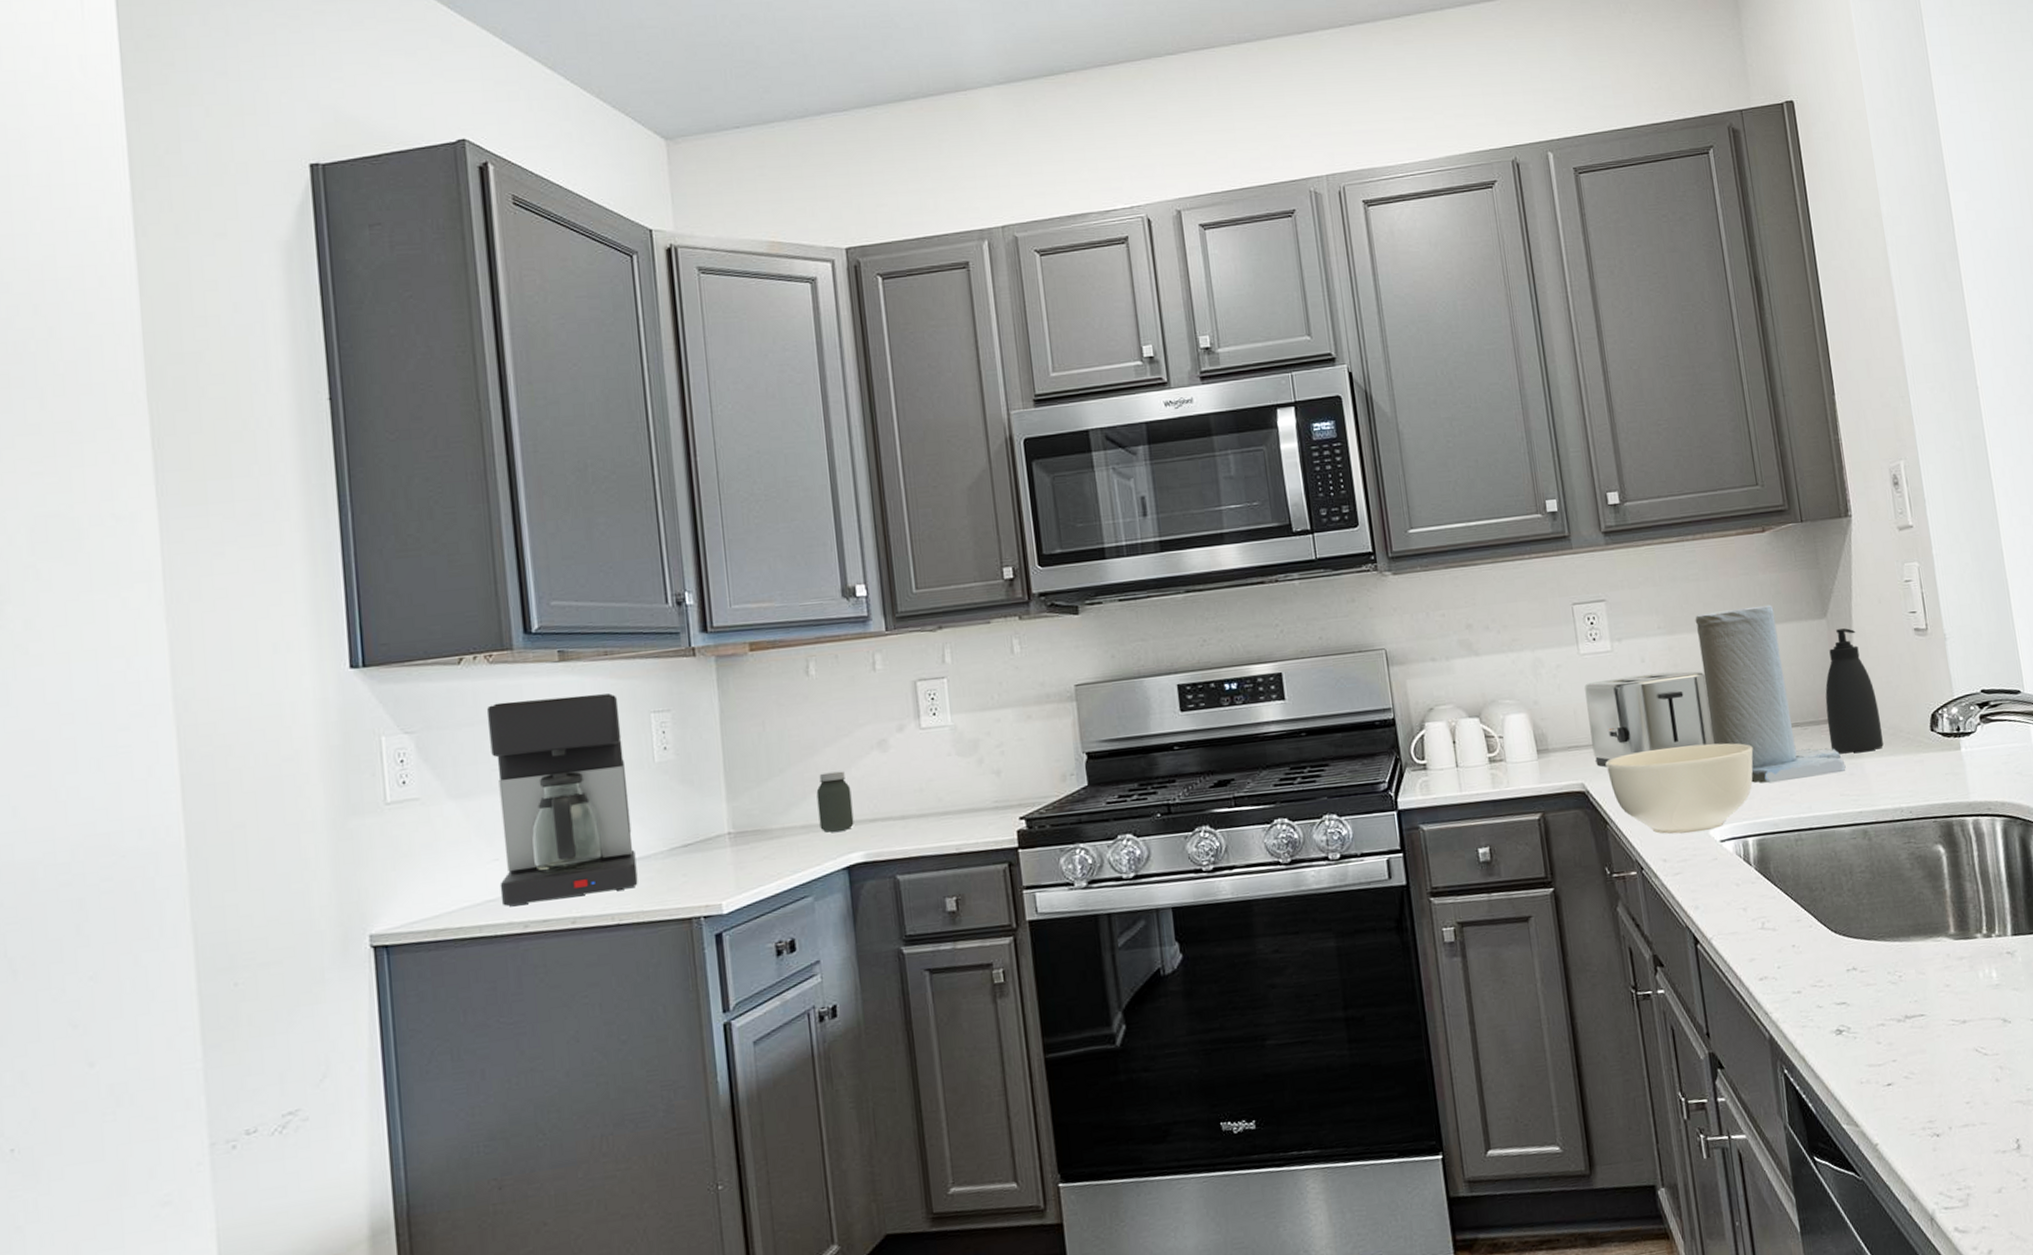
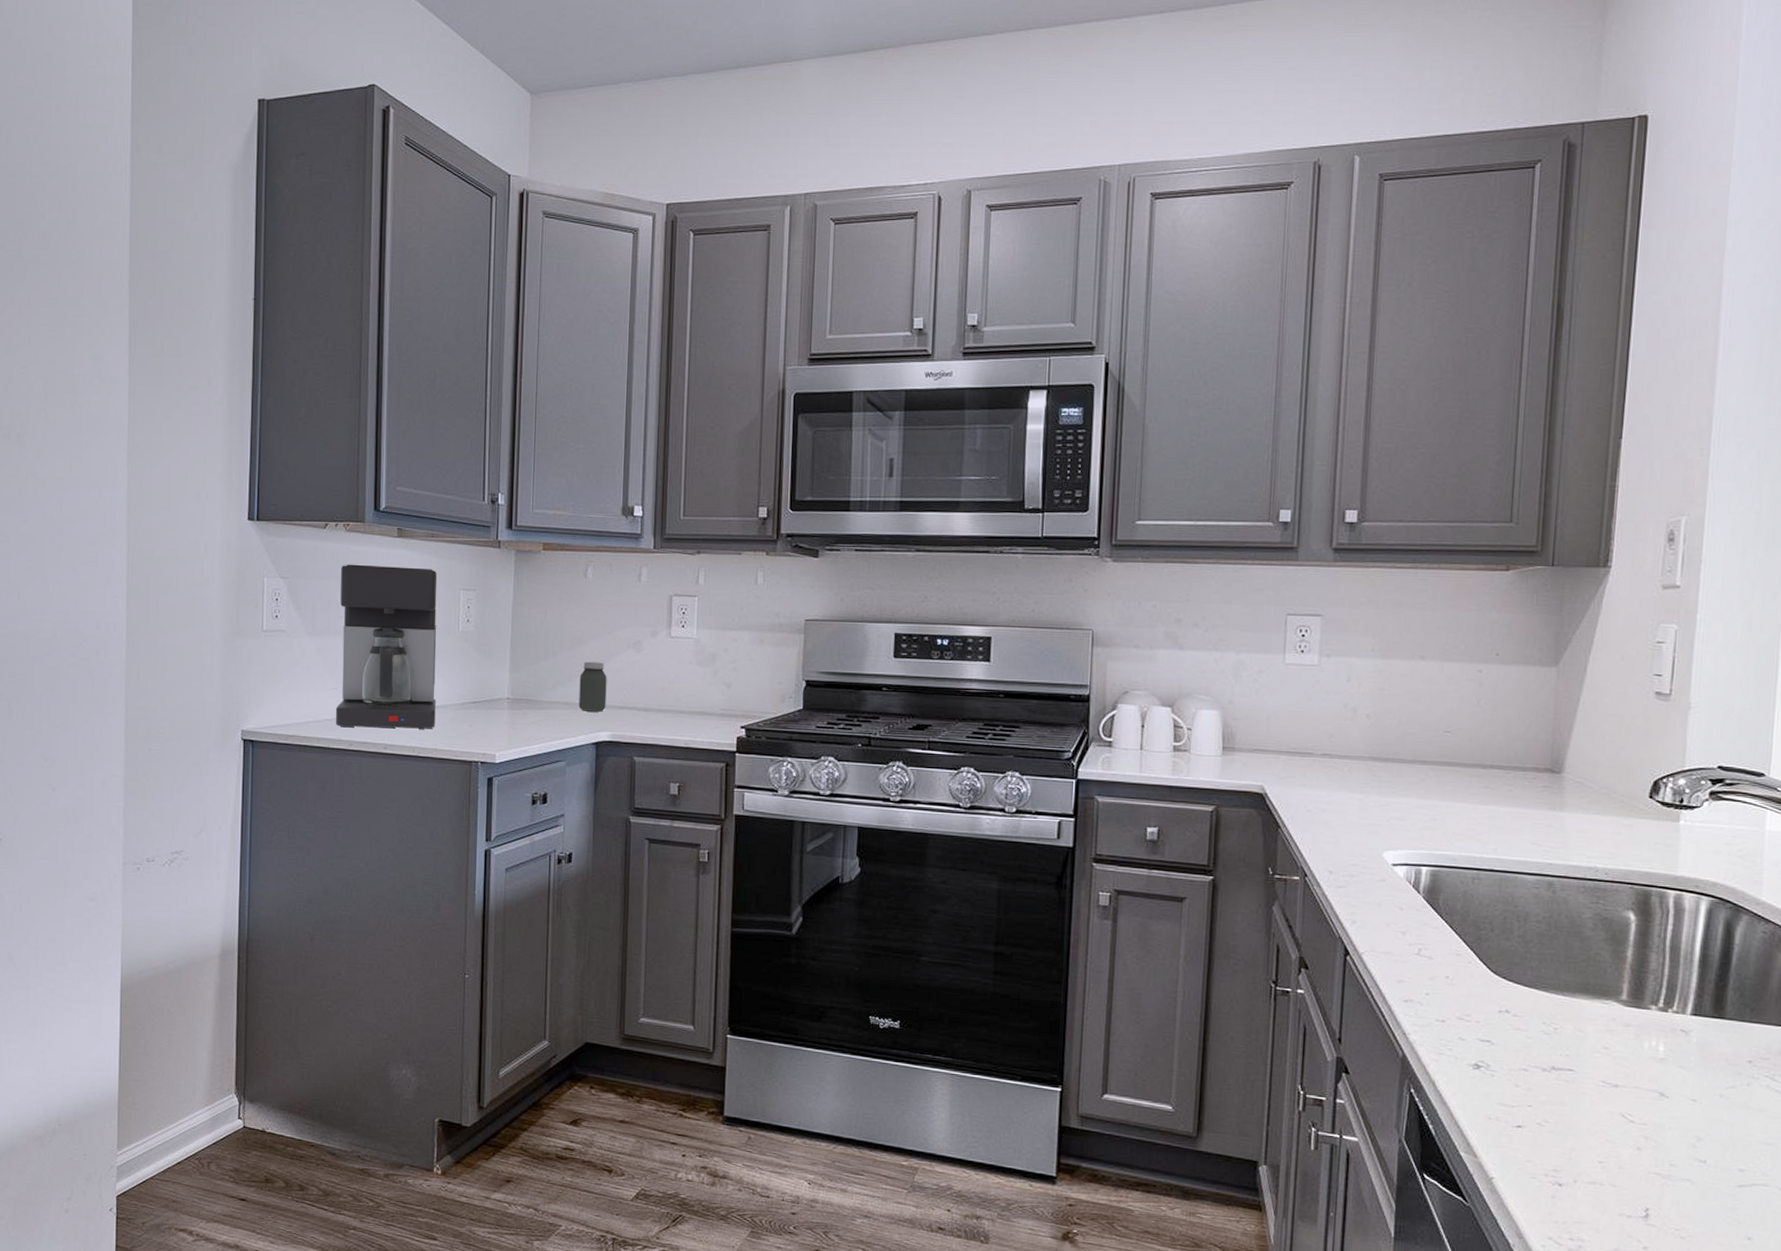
toaster: present [1584,671,1715,768] -> none [1279,692,1411,775]
bowl: present [1605,743,1754,835] -> none [1289,765,1447,853]
paper towel: present [1695,604,1846,784] -> none [1405,642,1545,822]
soap dispenser: present [1825,628,1884,753] -> none [1532,680,1595,806]

